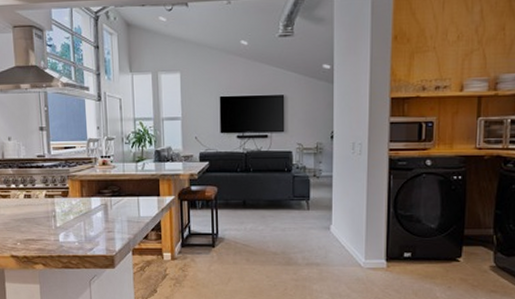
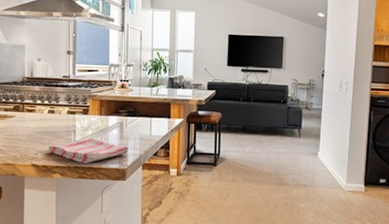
dish towel: none [26,223,116,252] -> present [47,137,129,164]

